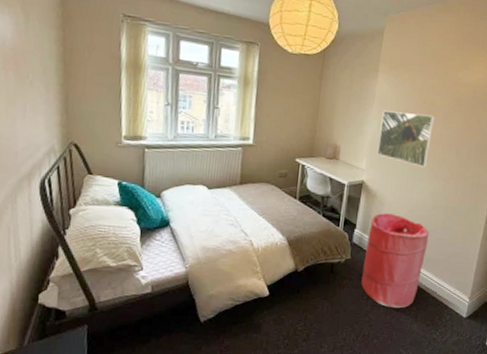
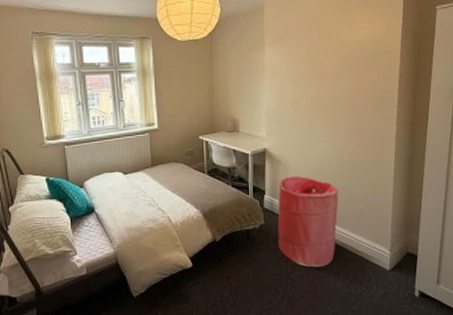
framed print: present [377,110,435,168] -> none [274,77,326,128]

